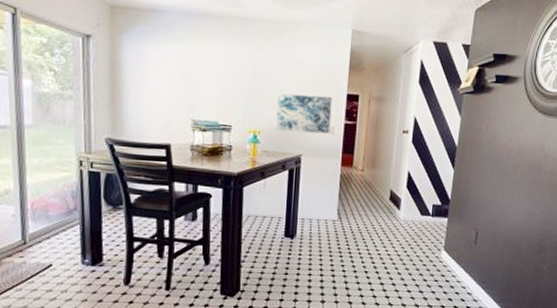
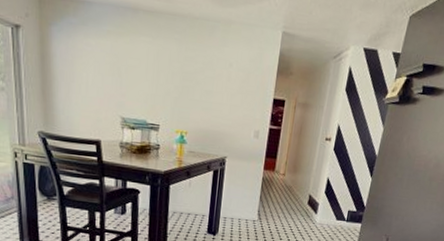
wall art: present [275,93,333,134] -> none [202,94,259,138]

